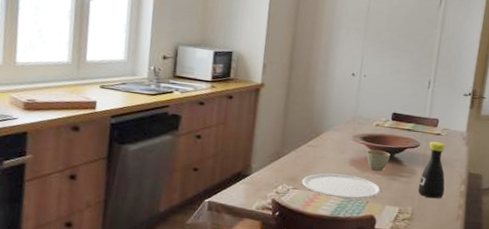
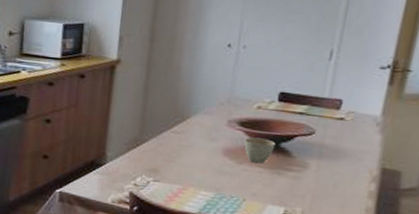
plate: present [302,173,381,200] -> none [164,164,262,196]
bottle: present [418,141,446,199] -> none [310,128,351,200]

